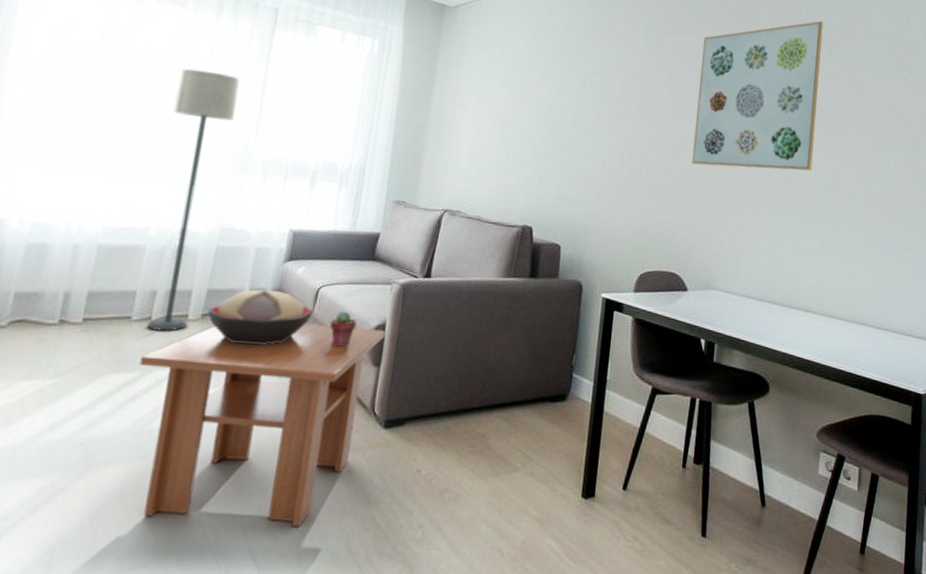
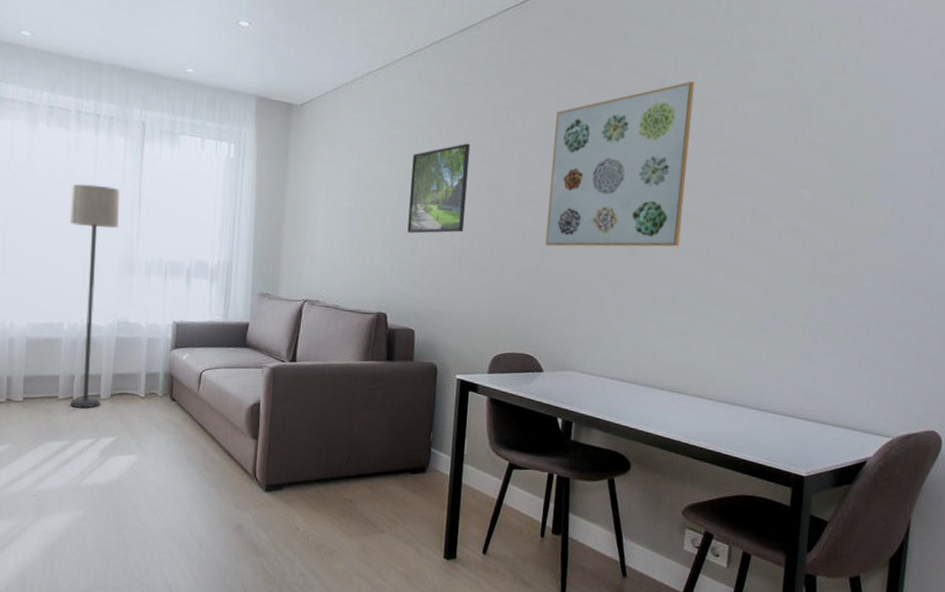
coffee table: present [139,323,386,527] -> none [68,402,260,569]
decorative bowl: present [207,289,314,345] -> none [114,373,199,420]
potted succulent: present [329,310,357,347] -> none [213,391,236,422]
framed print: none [558,59,623,147] -> present [407,143,471,234]

